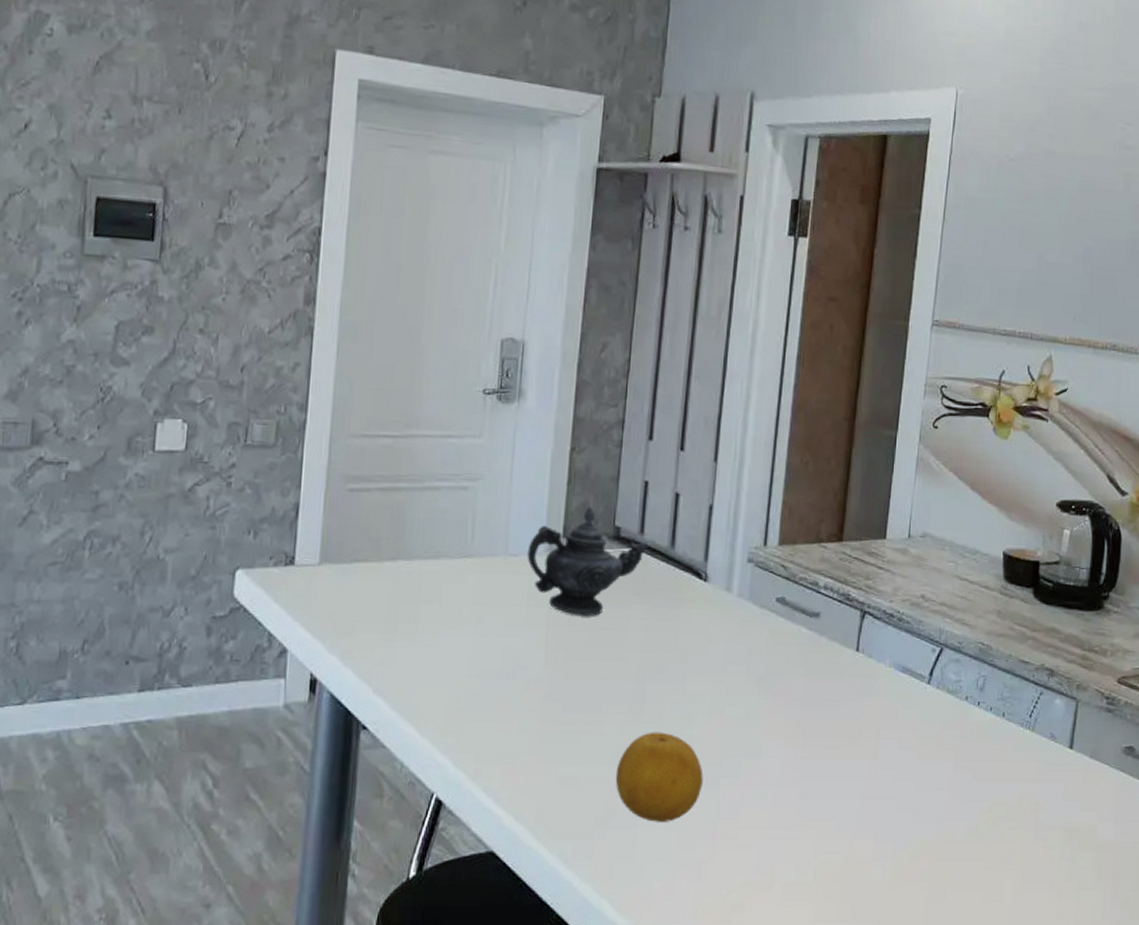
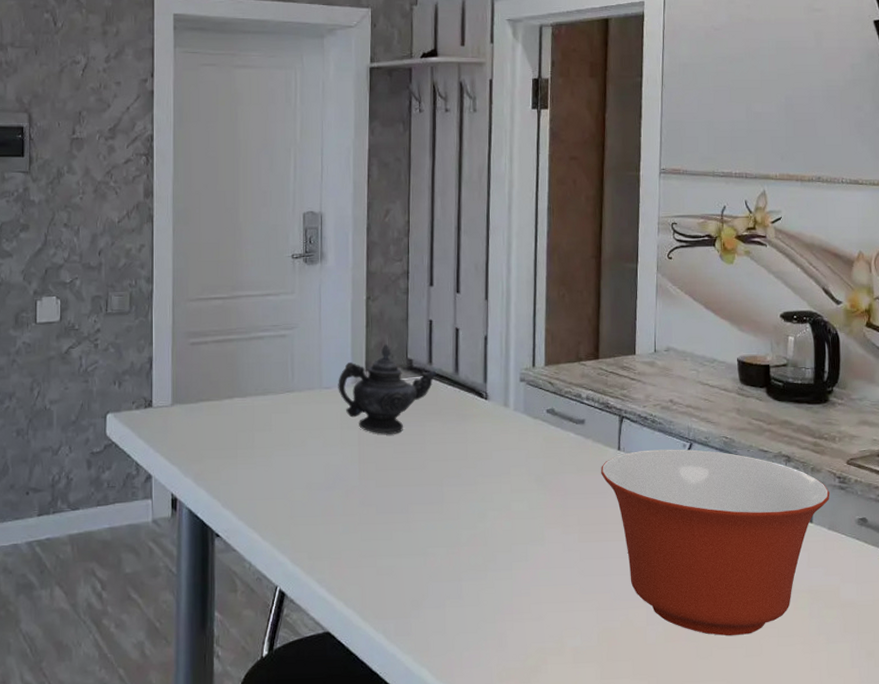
fruit: present [615,732,703,822] -> none [424,526,498,602]
mixing bowl: none [834,653,1095,877] -> present [601,449,830,636]

